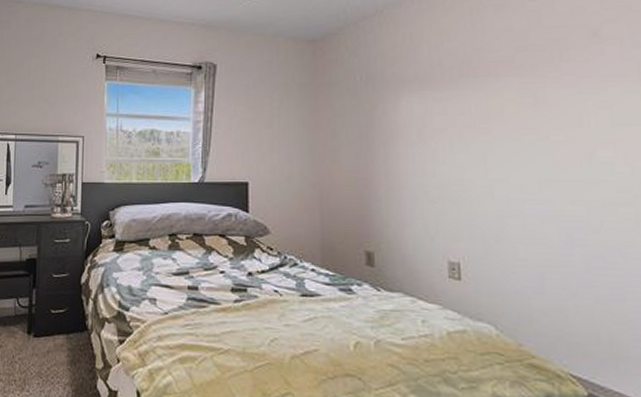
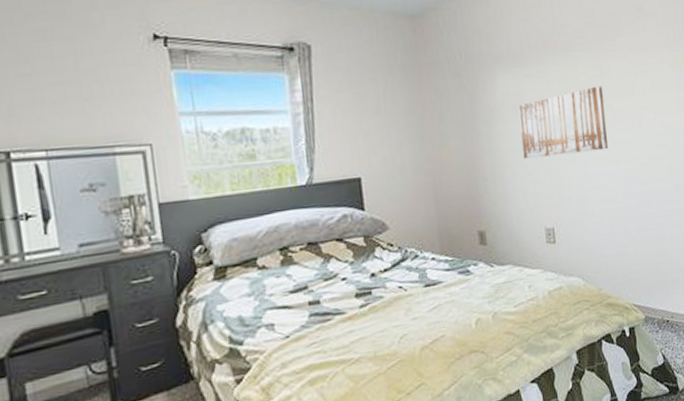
wall art: none [424,114,540,186] -> present [518,86,608,159]

